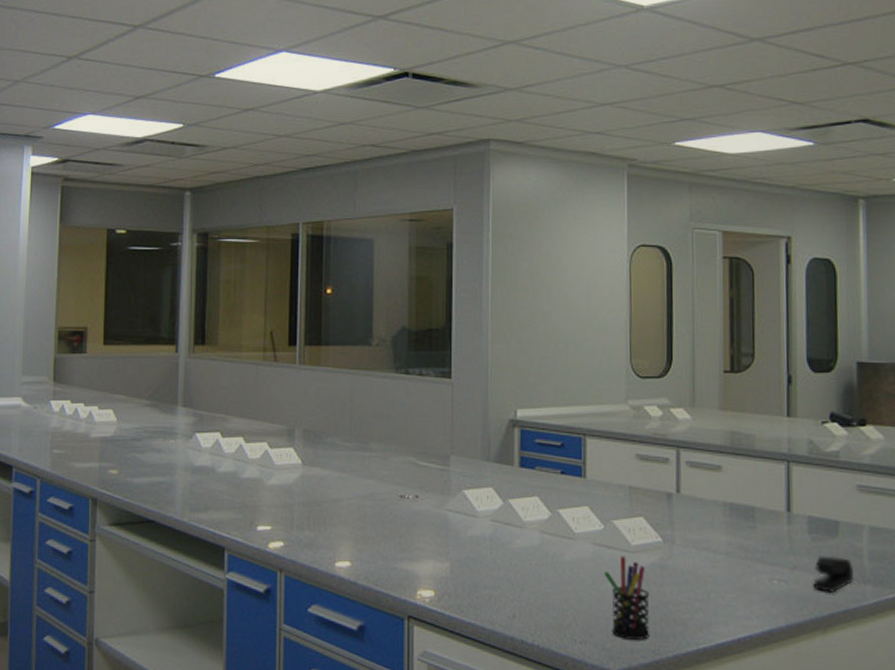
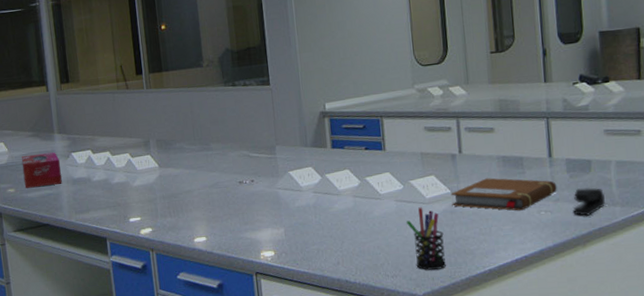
tissue box: none [131,429,179,472] -> present [21,152,62,188]
notebook: none [662,528,795,576] -> present [451,178,557,211]

